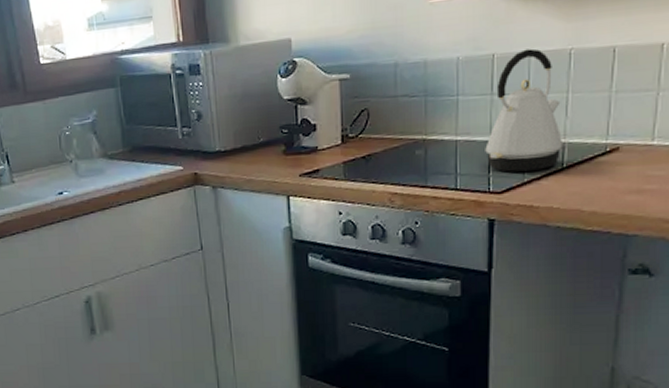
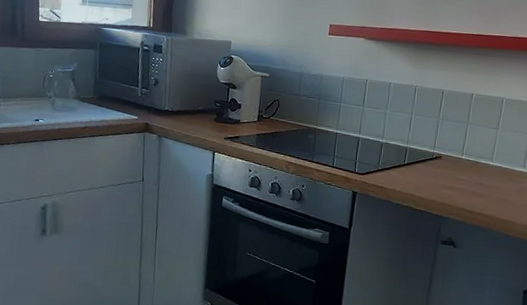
kettle: present [485,48,562,173] -> none [355,80,407,163]

